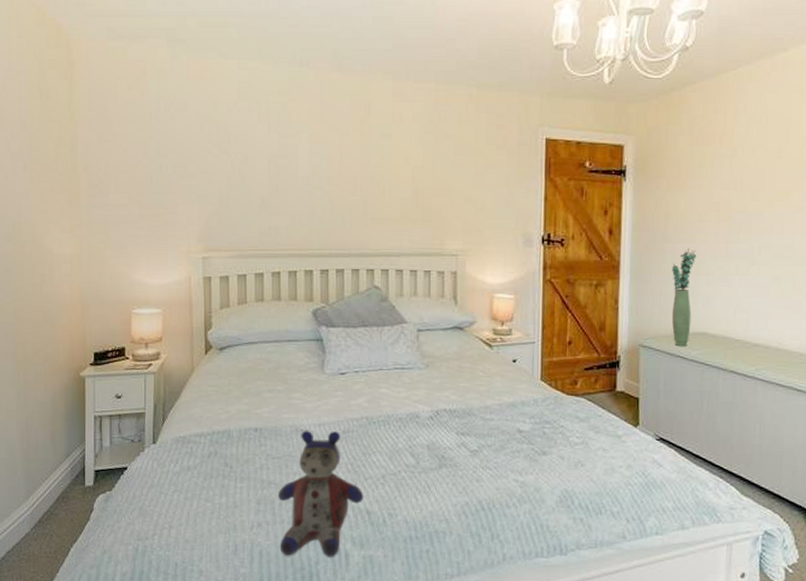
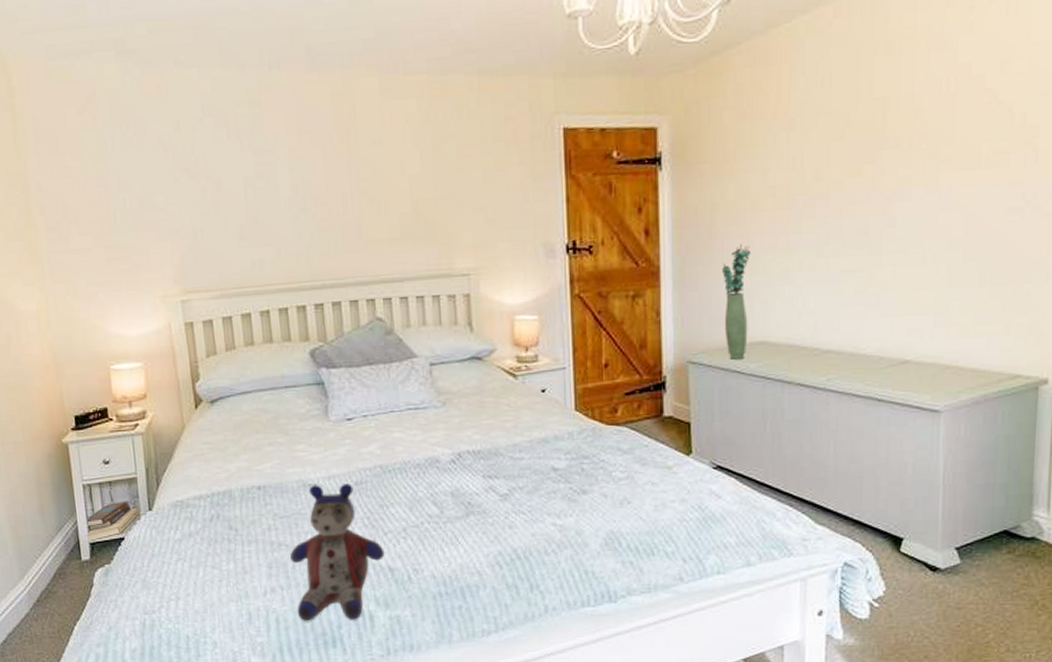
books: none [92,433,144,469] -> present [86,501,140,542]

